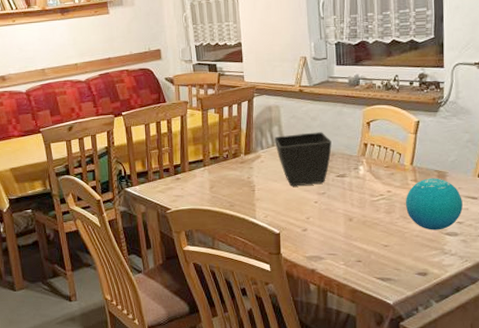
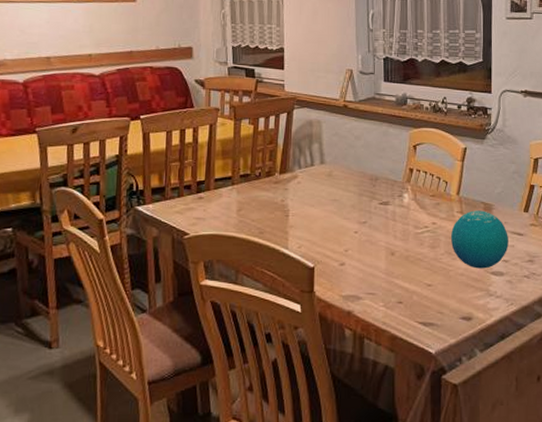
flower pot: present [275,132,332,187] -> none [314,153,375,213]

